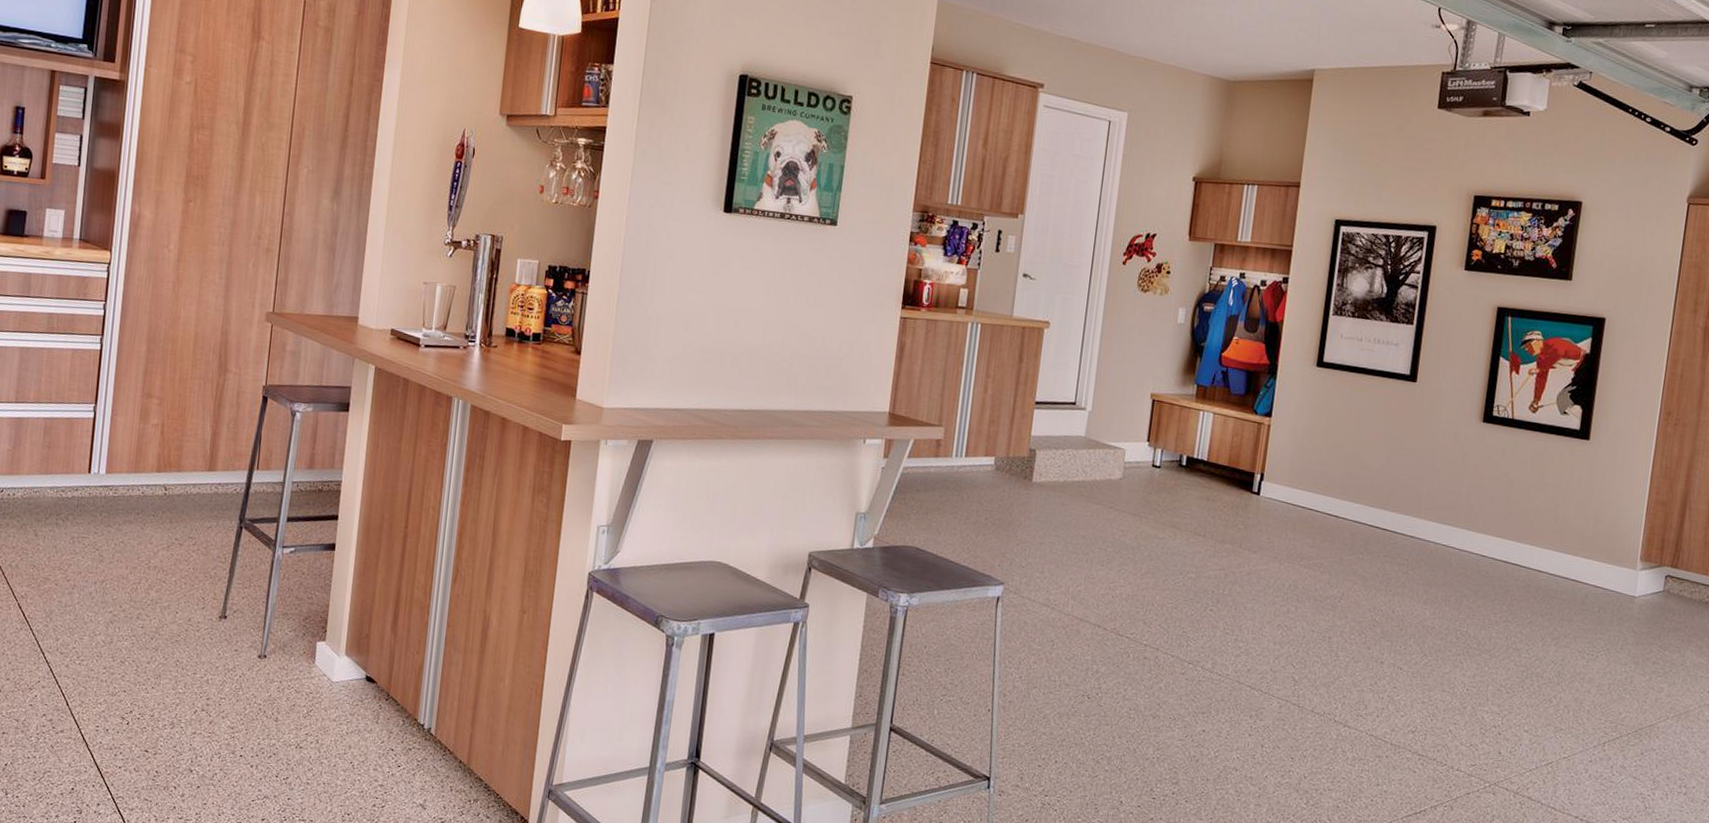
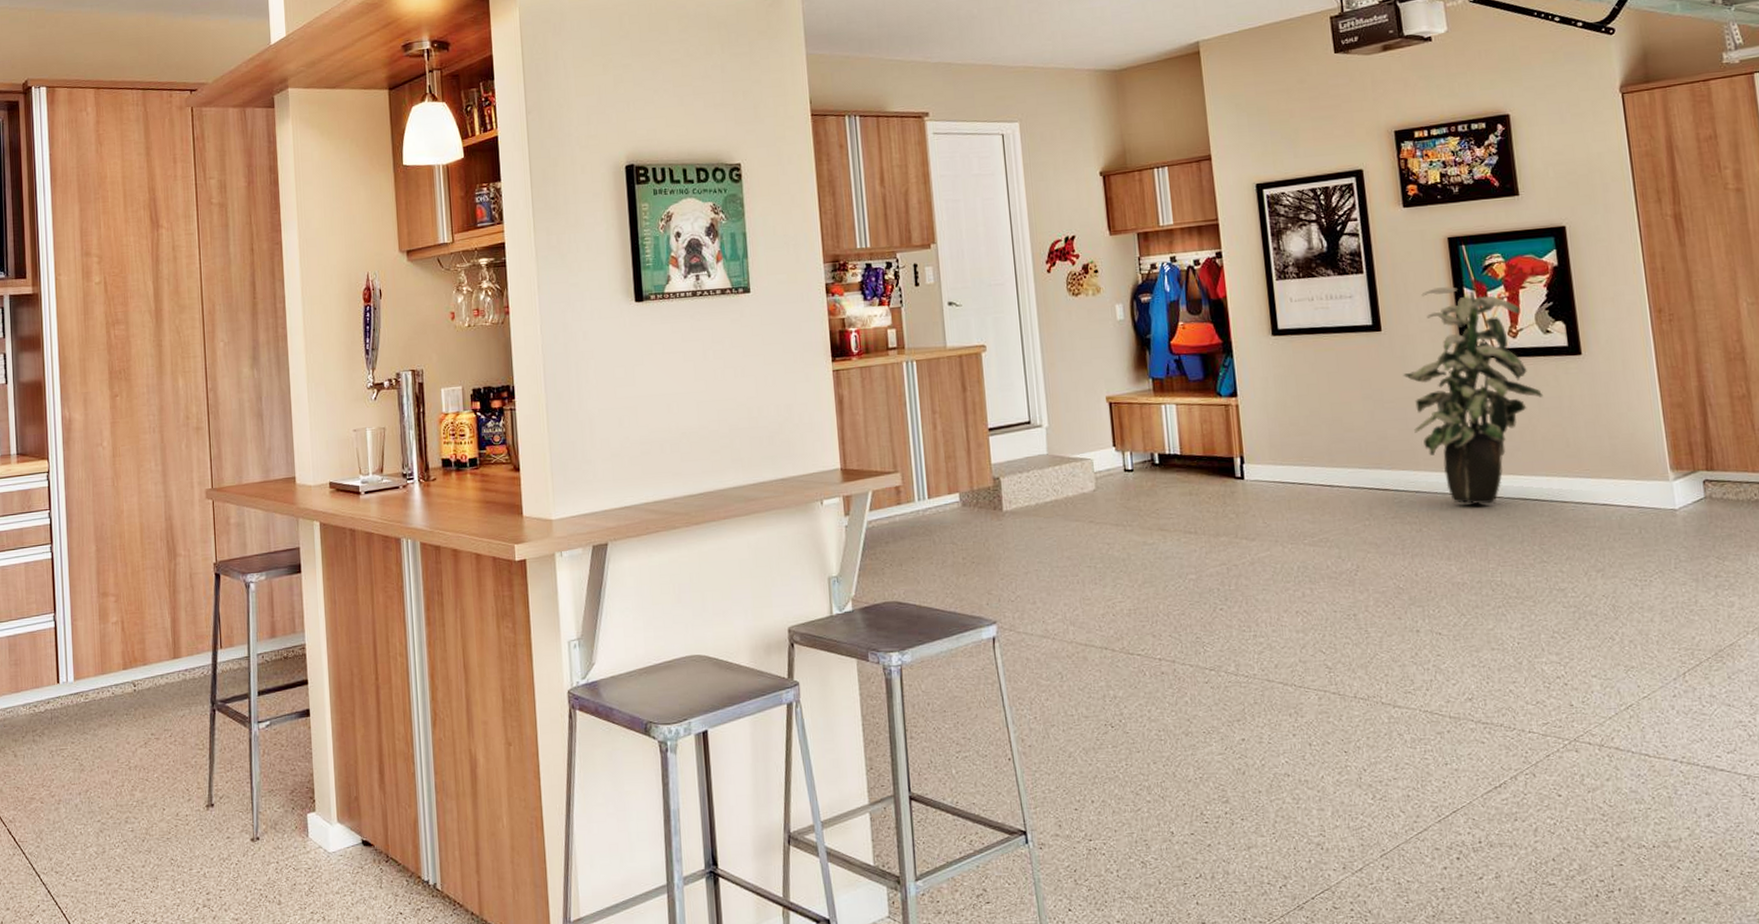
indoor plant: none [1423,352,1546,561] -> present [1403,287,1544,504]

